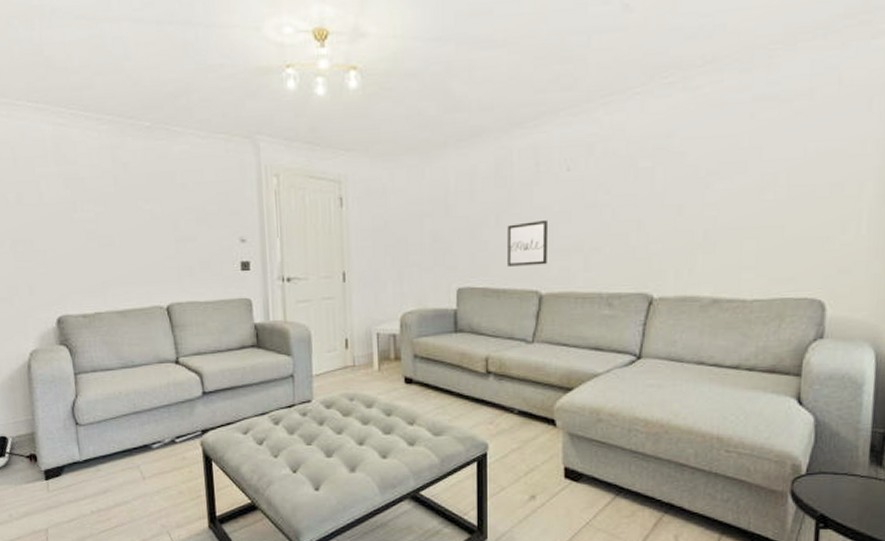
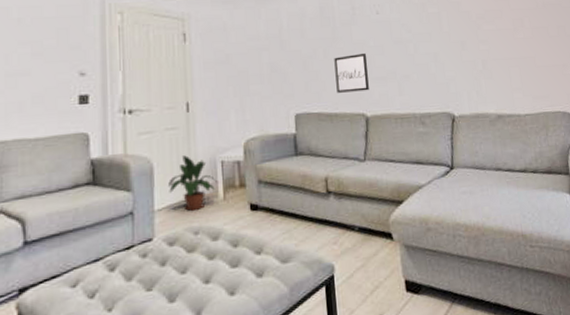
potted plant: none [324,325,373,378] -> present [167,155,218,211]

